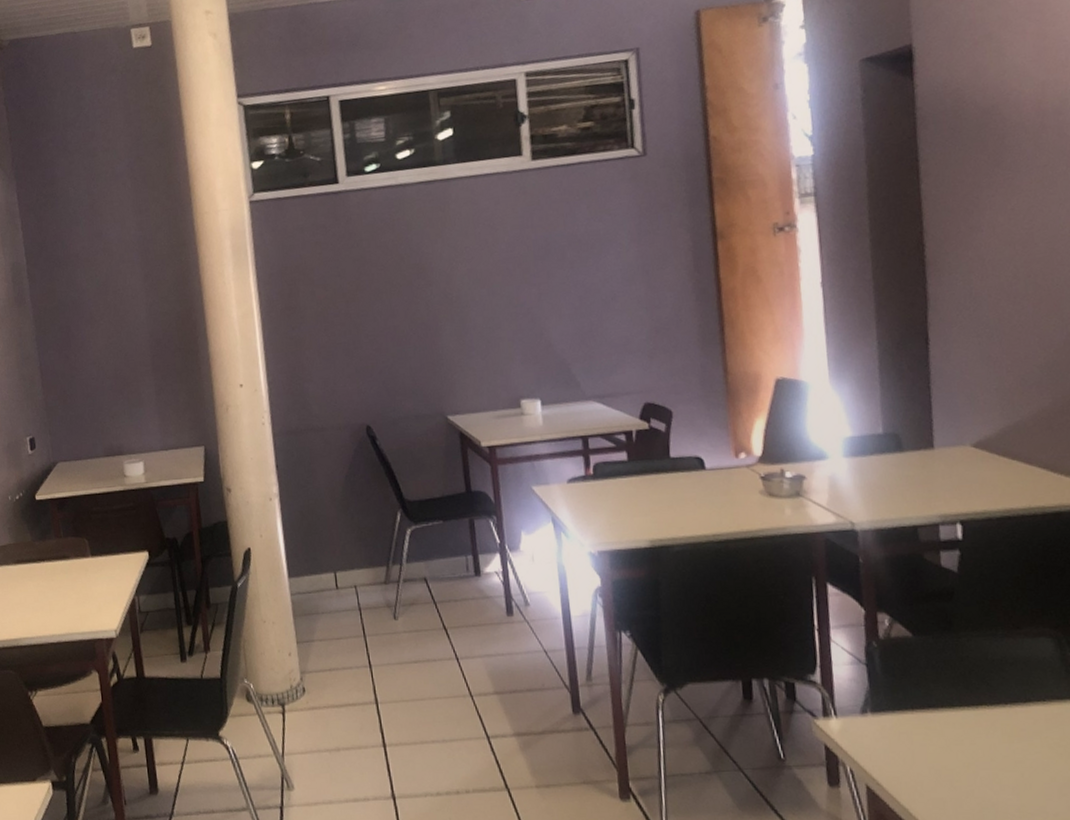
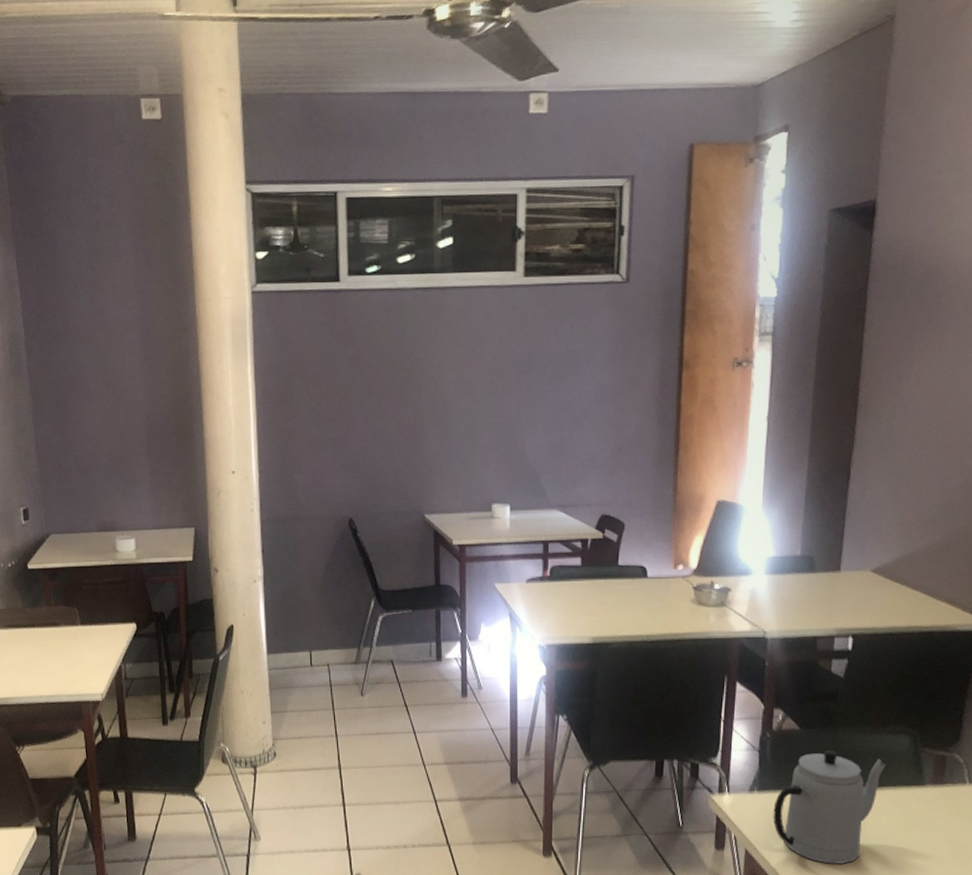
teapot: none [894,659,1028,801] -> present [773,750,886,864]

